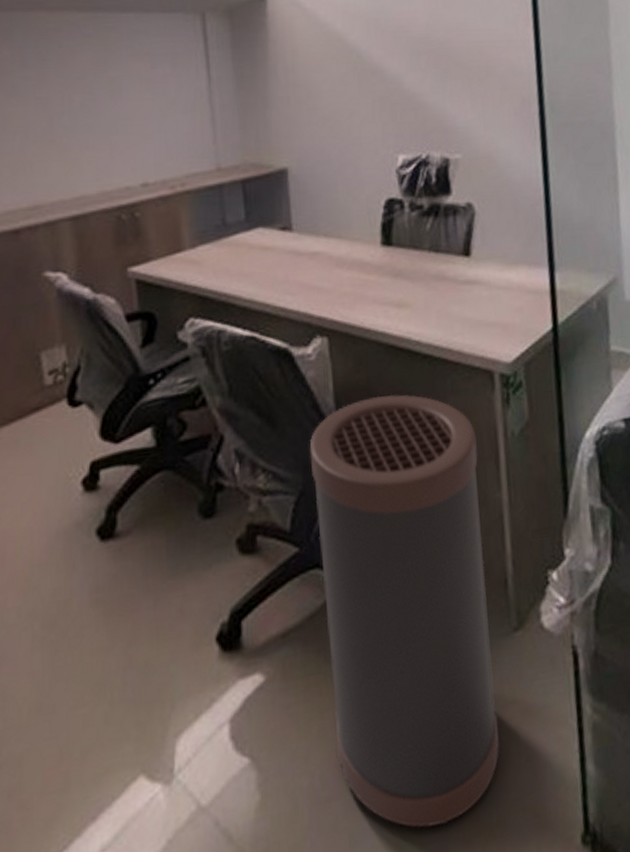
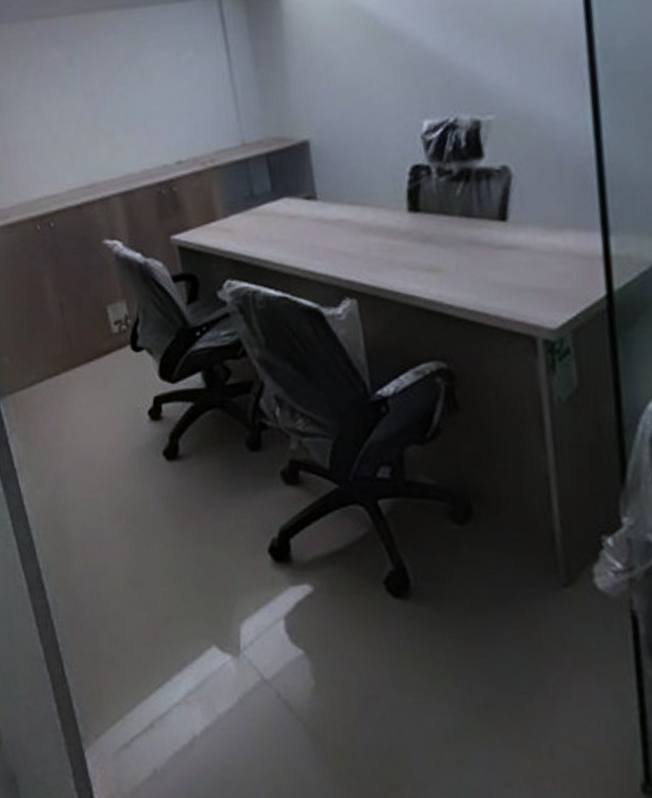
trash can: present [309,394,501,829] -> none [343,354,549,742]

